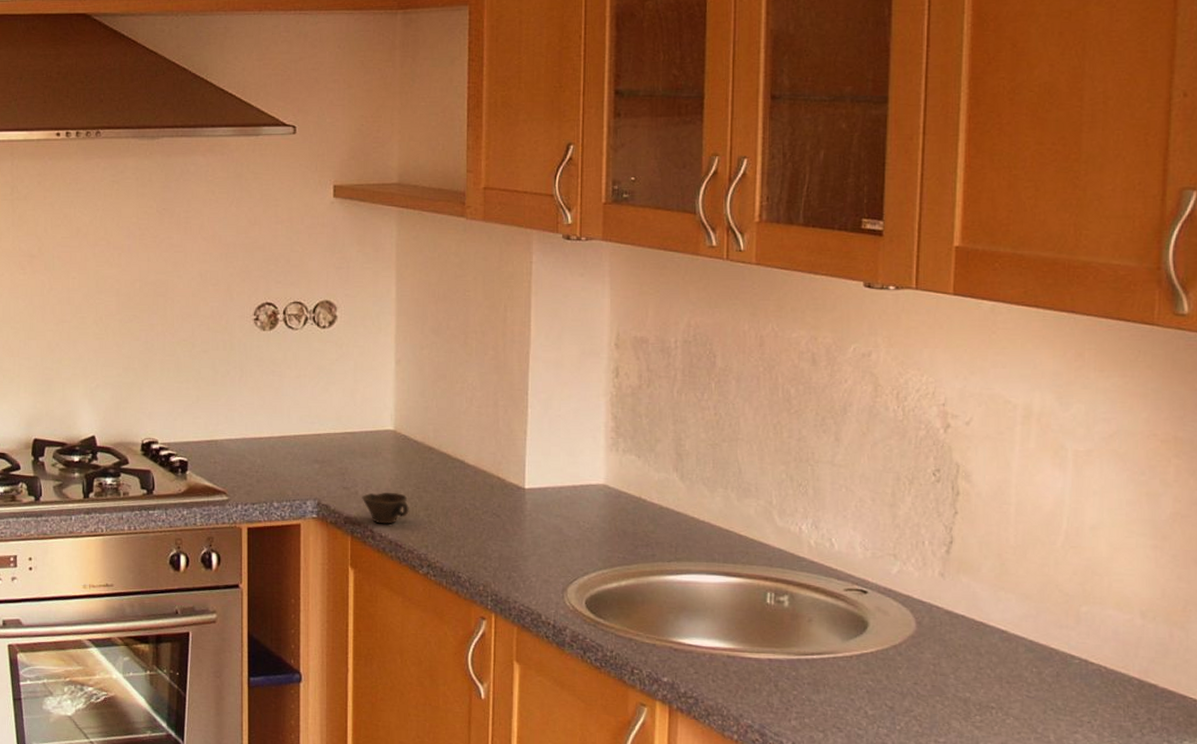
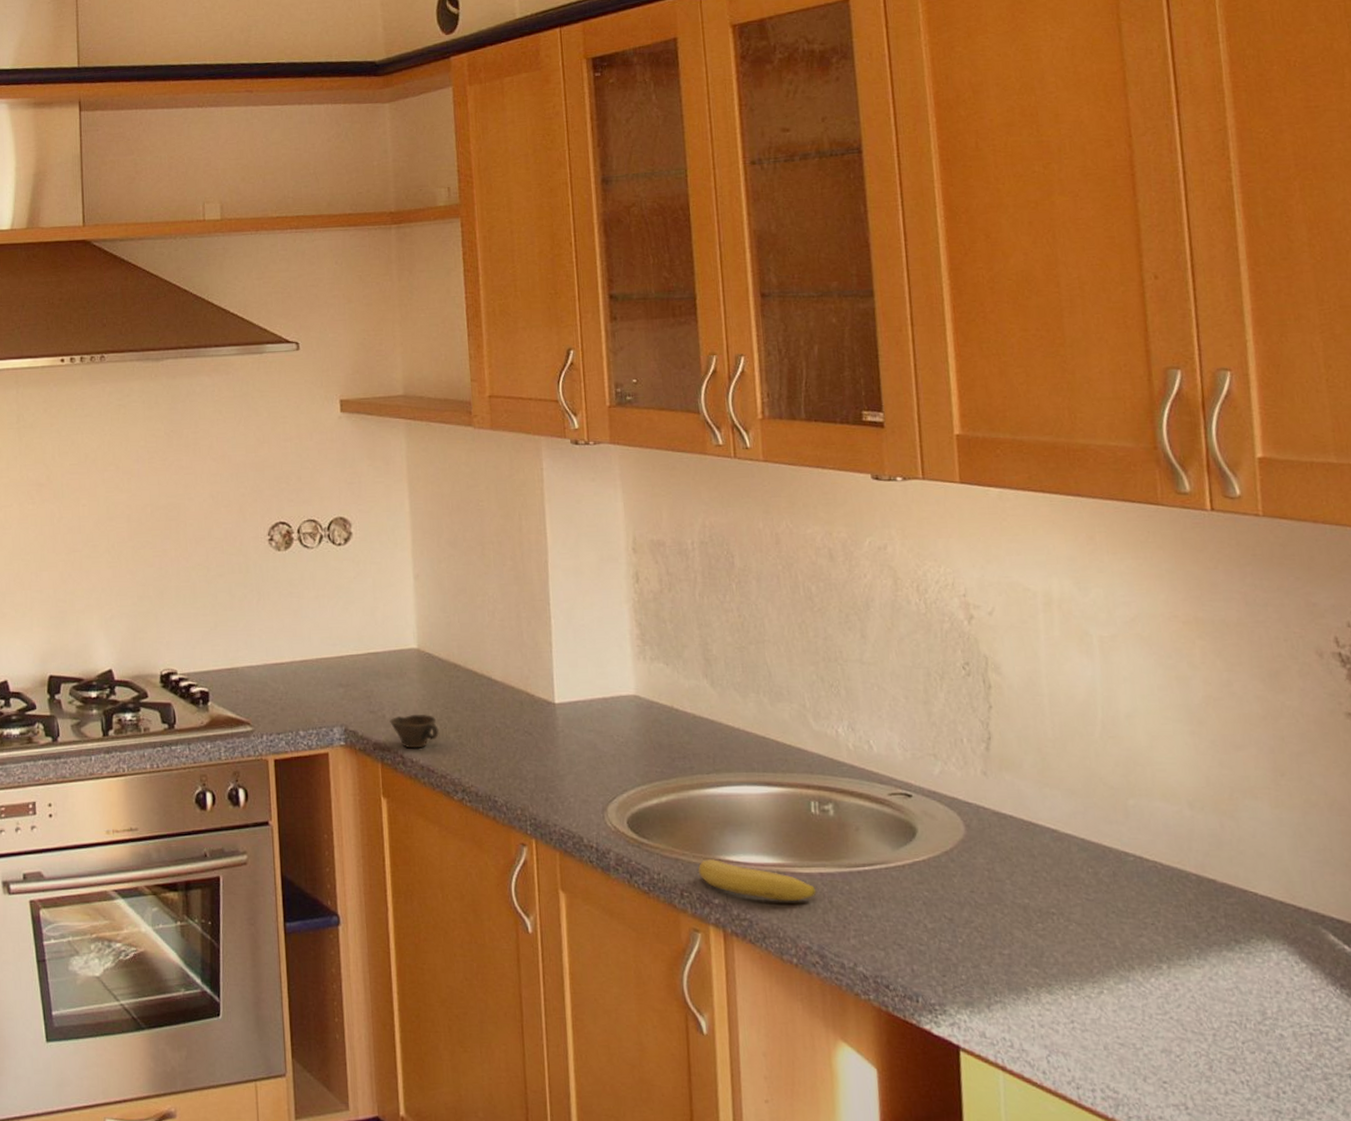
fruit: none [650,641,763,684] -> present [698,859,817,902]

